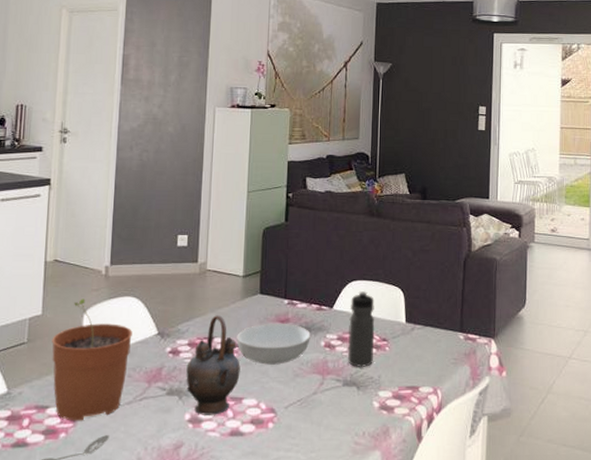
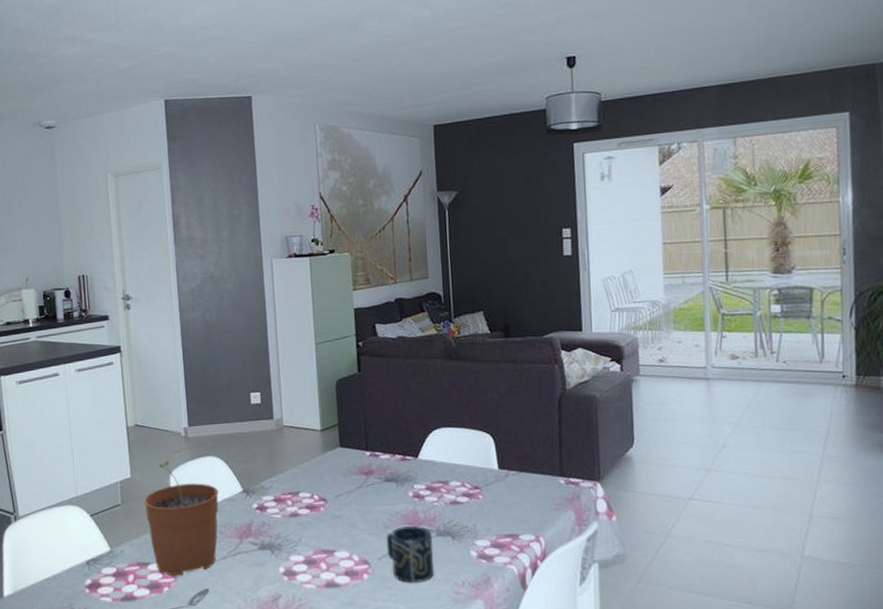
teapot: present [186,315,241,415] -> none [275,470,329,568]
serving bowl: present [237,324,311,365] -> none [321,476,398,518]
cup: none [294,375,339,432] -> present [386,525,434,582]
water bottle: present [347,291,375,367] -> none [436,439,466,517]

